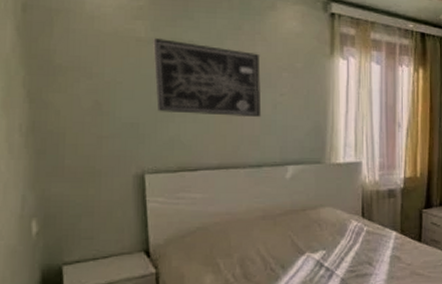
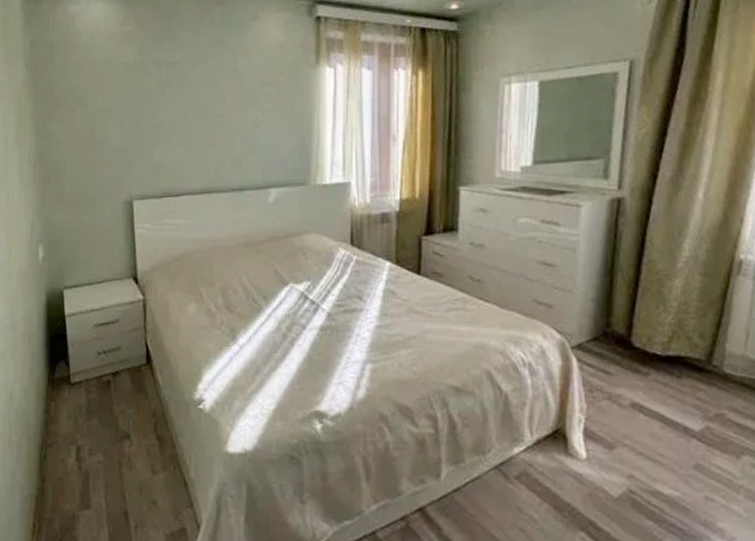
wall art: present [152,37,262,118] -> none [139,61,243,139]

